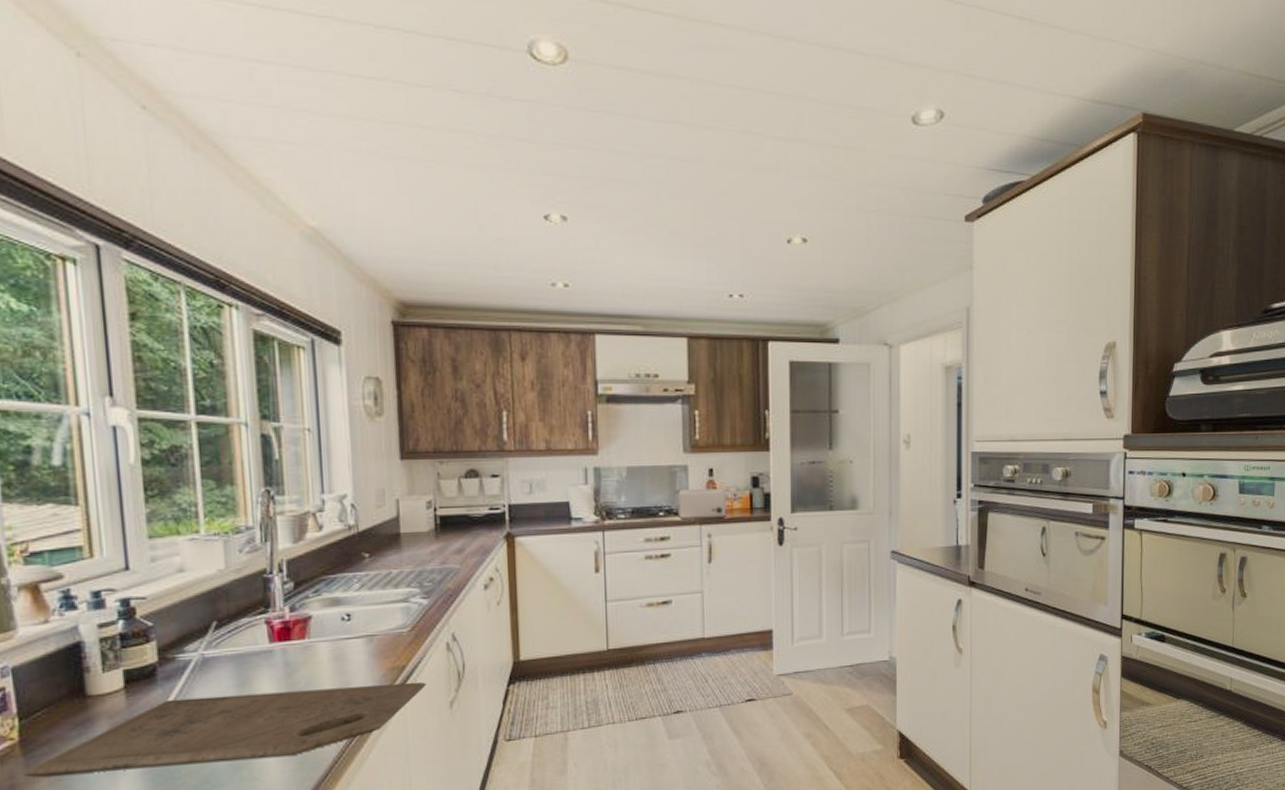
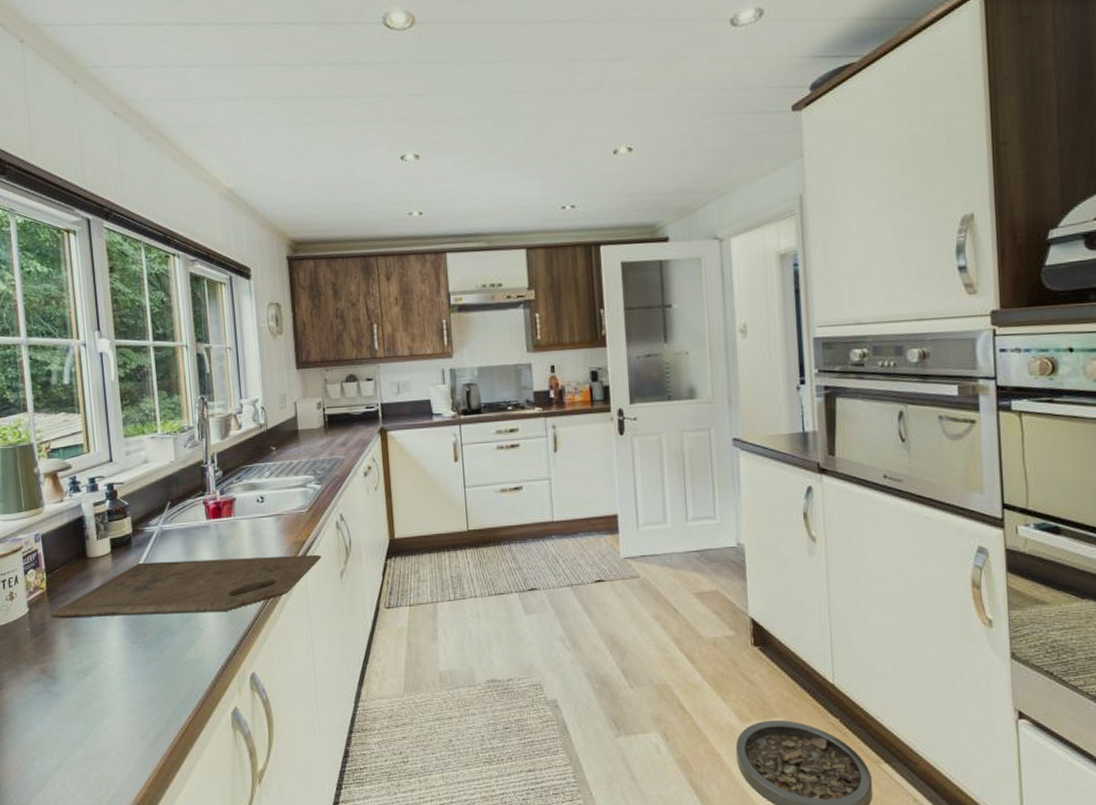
kettle: none [603,484,631,521] -> present [459,382,483,416]
toaster: present [678,488,728,521] -> none [524,383,569,414]

